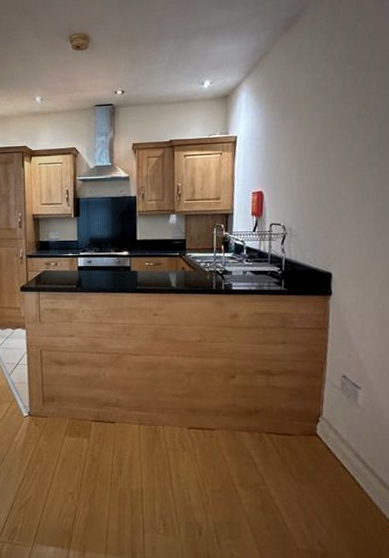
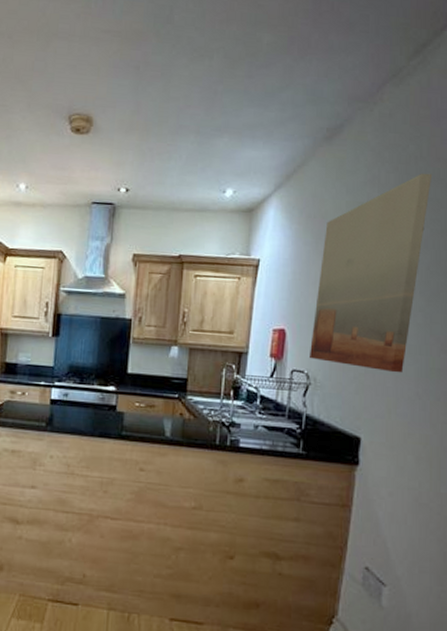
wall art: none [284,47,379,218] -> present [310,173,433,373]

